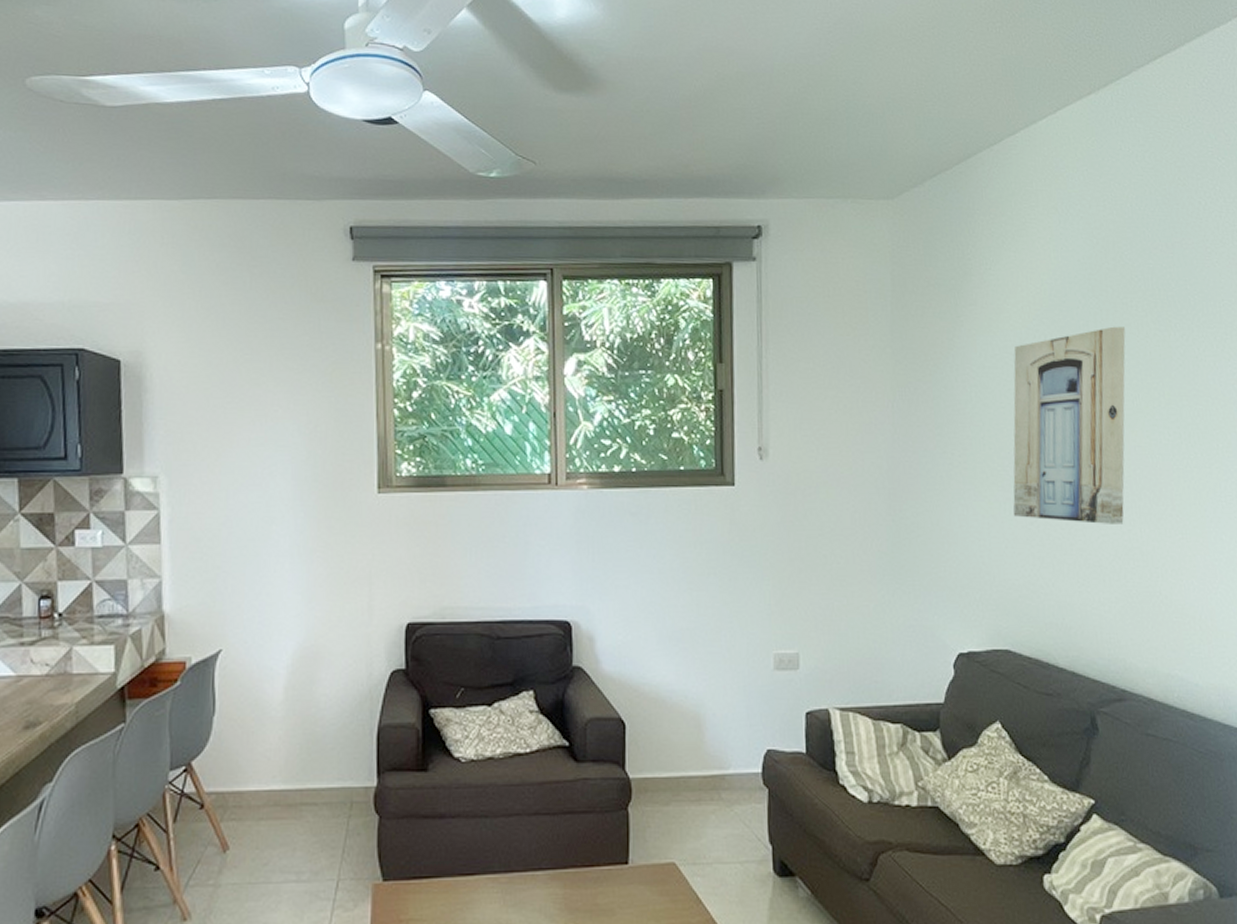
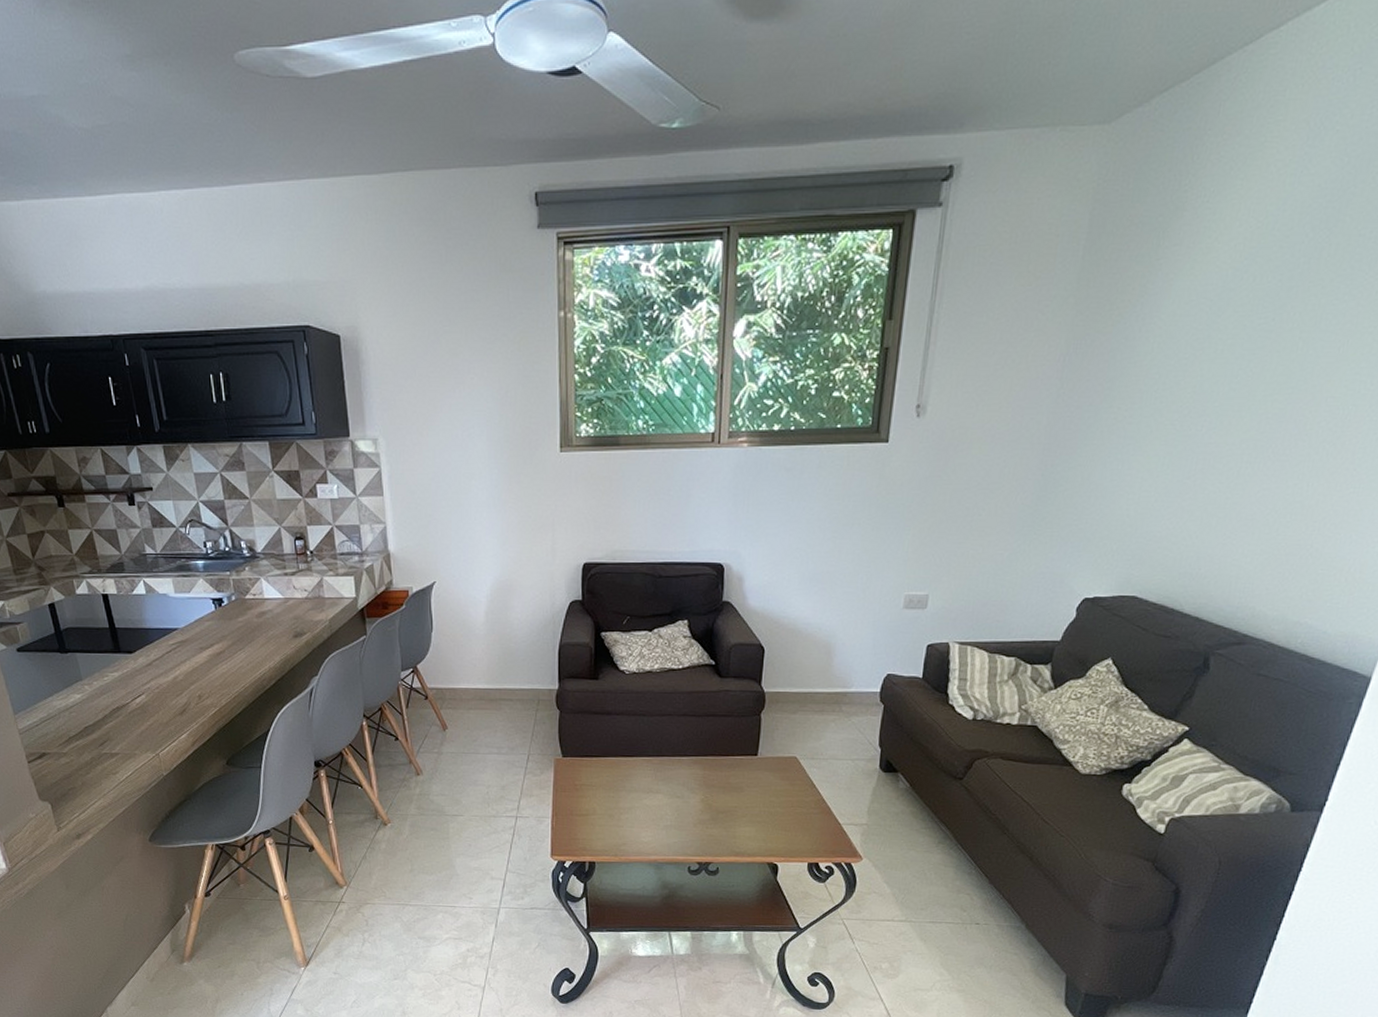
wall art: present [1013,326,1126,524] -> none [1172,263,1354,478]

